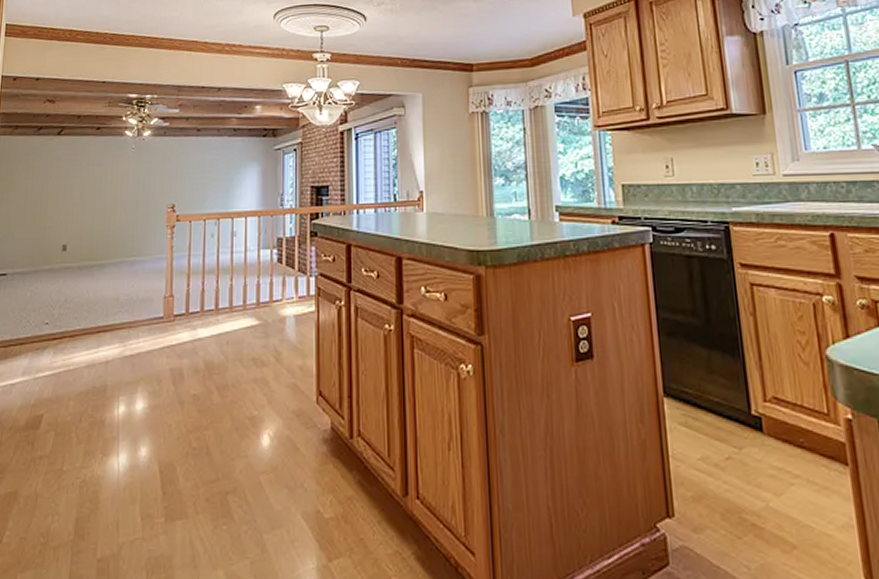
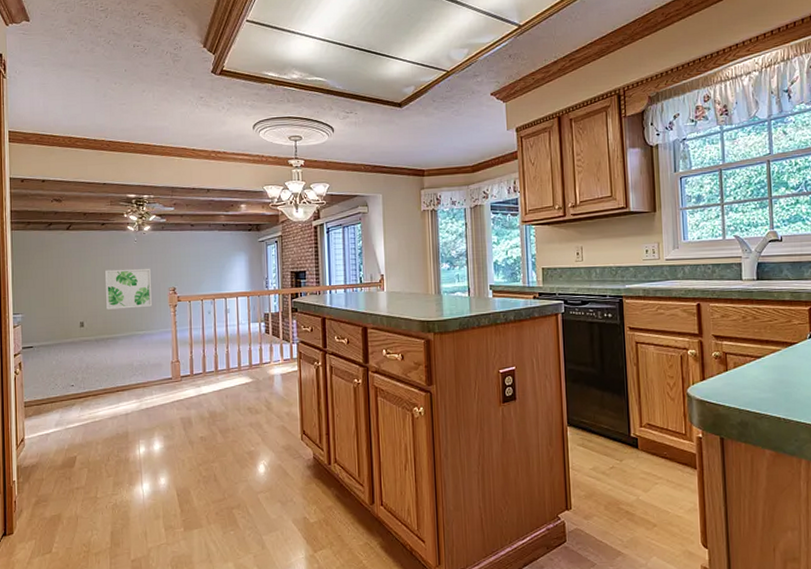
wall art: none [94,180,148,230] -> present [105,268,152,310]

